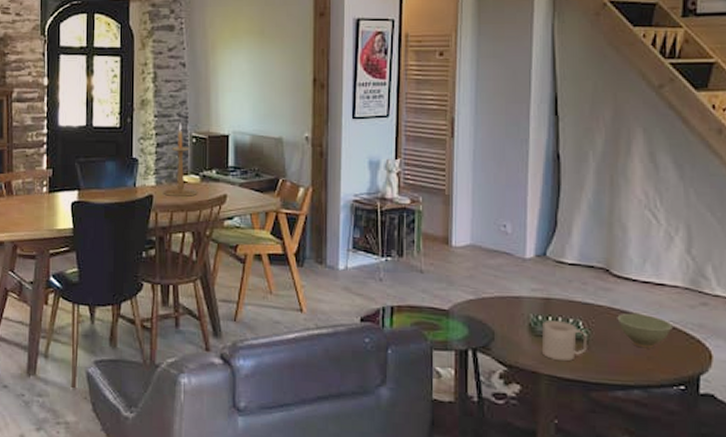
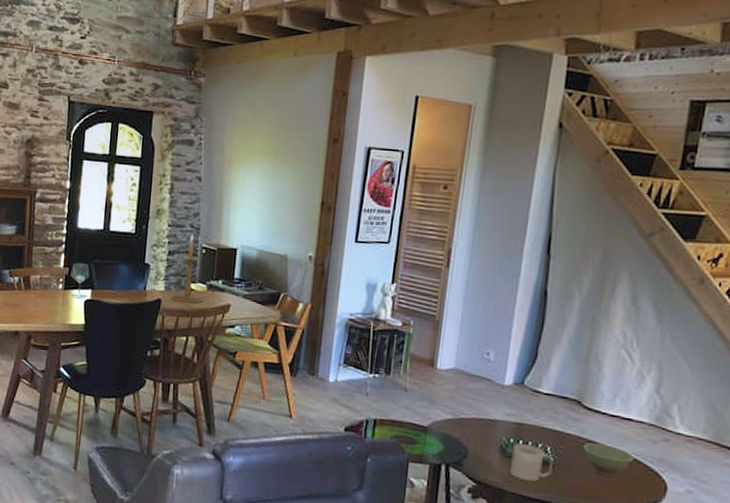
wine glass: none [55,163,75,201] -> present [71,263,90,299]

